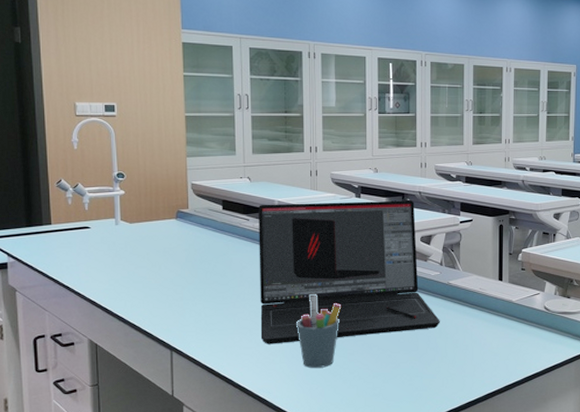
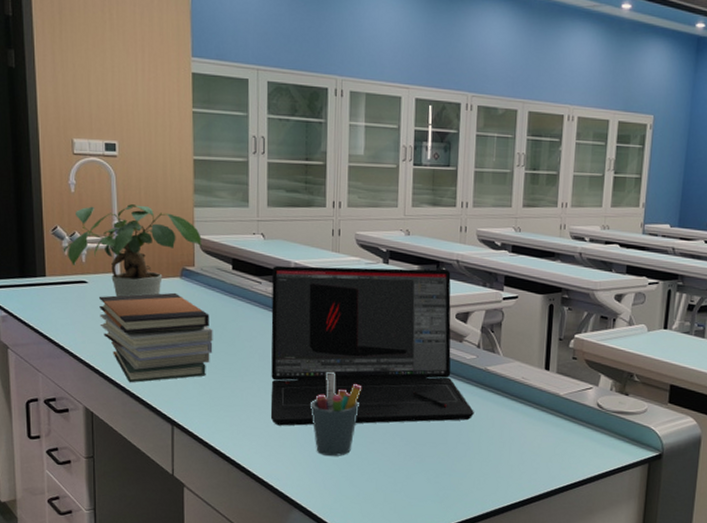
potted plant: none [67,157,194,239] -> present [63,204,201,297]
book stack: none [100,232,207,315] -> present [98,292,213,383]

